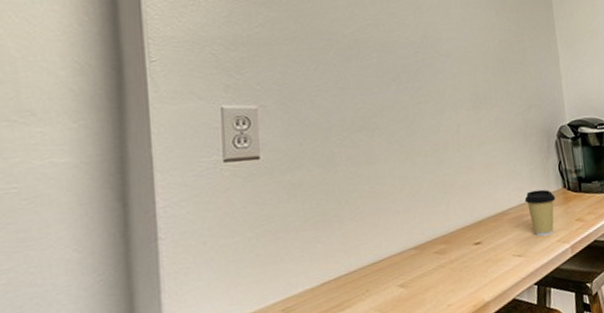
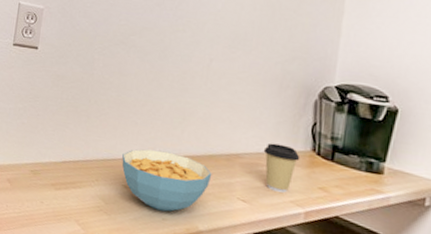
cereal bowl: none [390,230,485,299] -> present [121,149,212,212]

